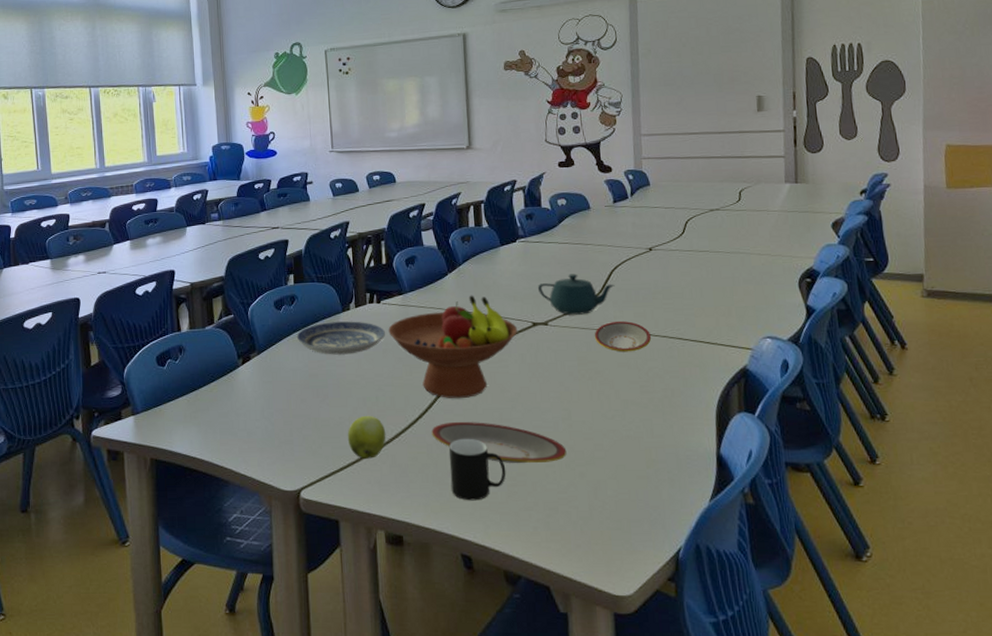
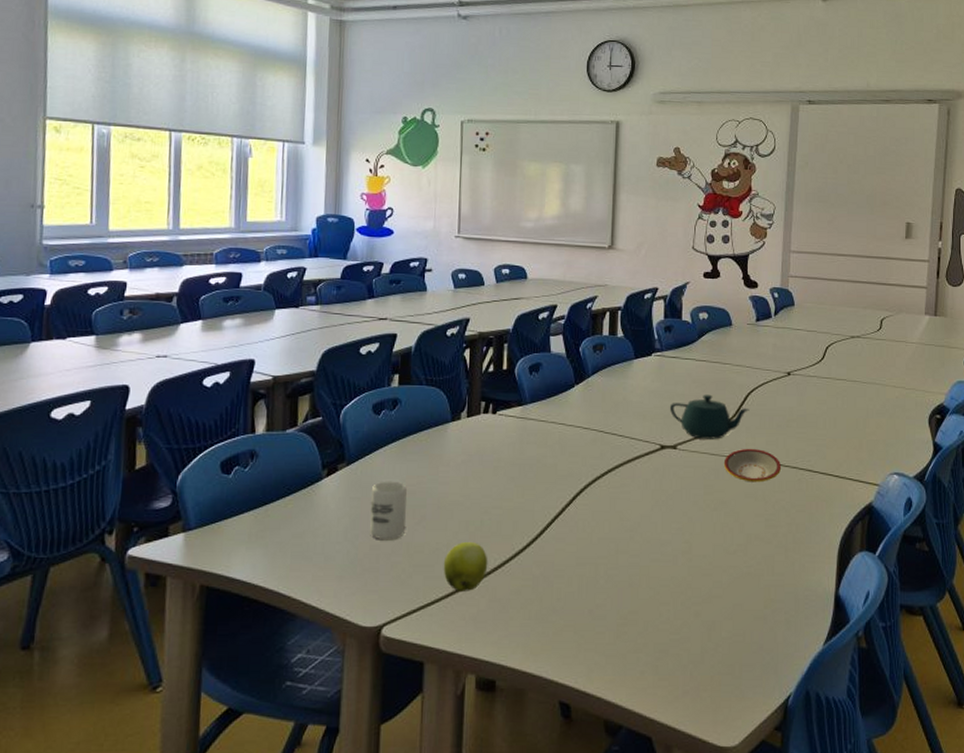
cup: none [280,366,313,417] -> present [370,481,407,541]
plate: present [296,321,386,355] -> none [395,432,499,471]
fruit bowl: present [388,295,518,399] -> none [502,411,645,527]
plate: present [431,422,567,464] -> none [539,553,684,601]
cup: present [449,438,506,501] -> none [555,571,617,641]

